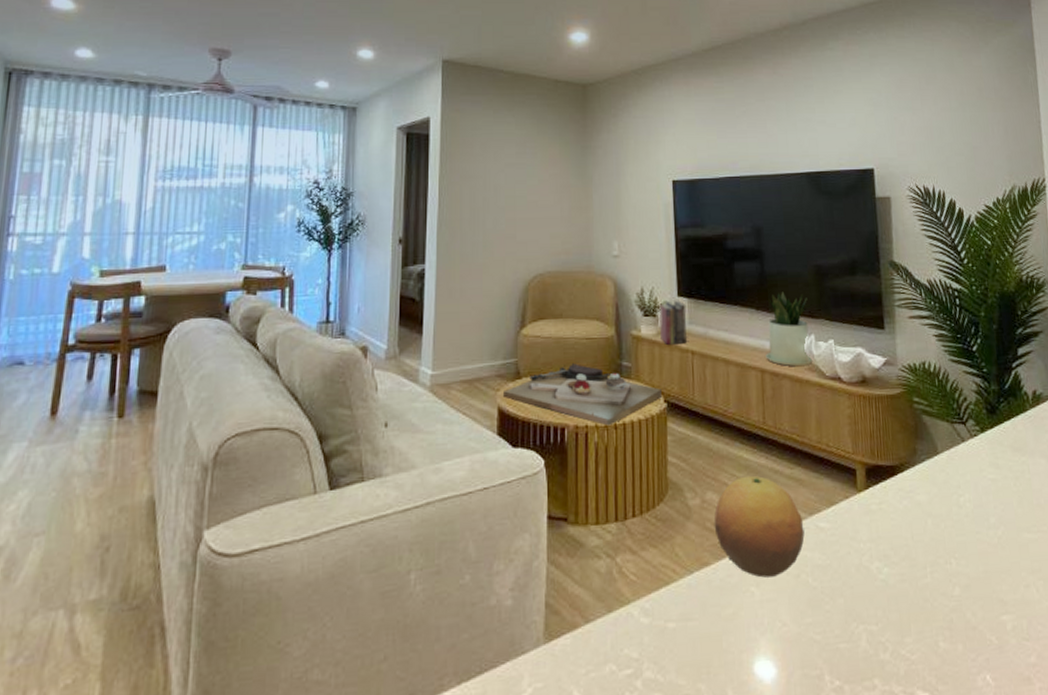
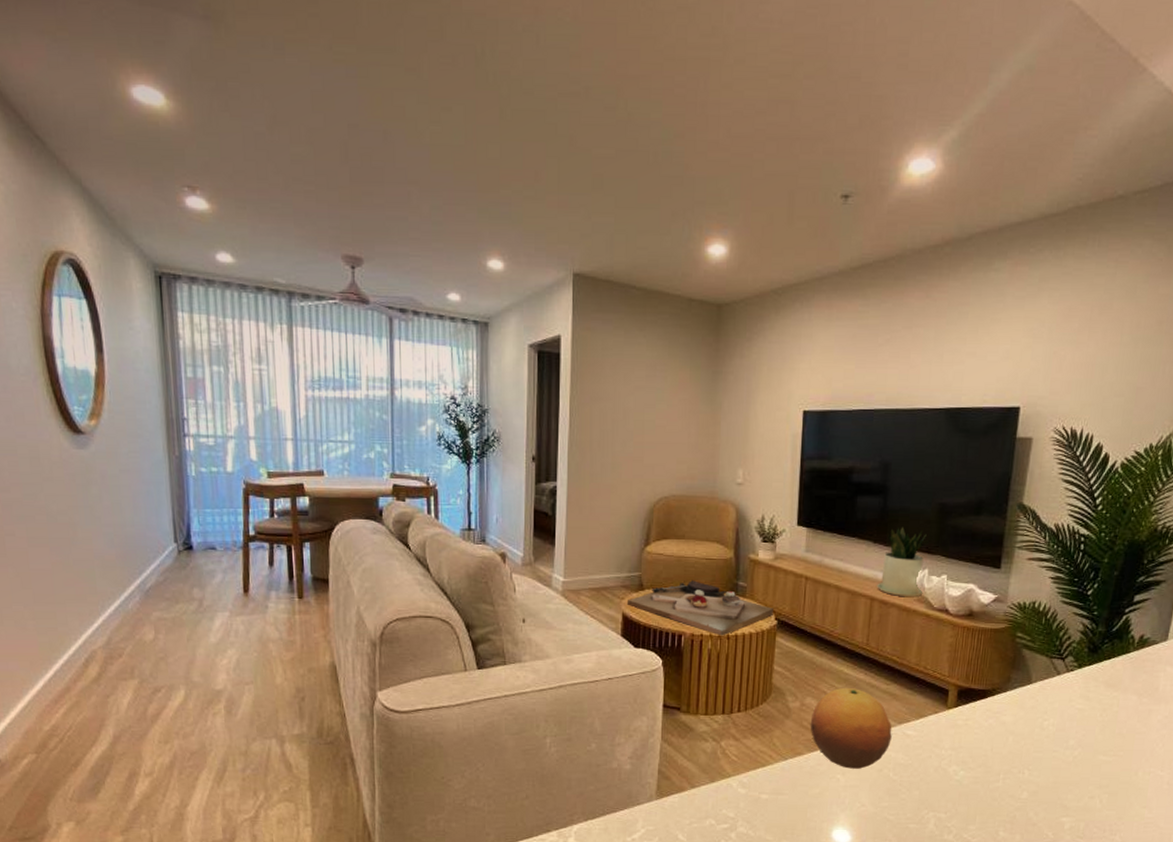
books: present [659,300,688,345] -> none [776,528,805,569]

